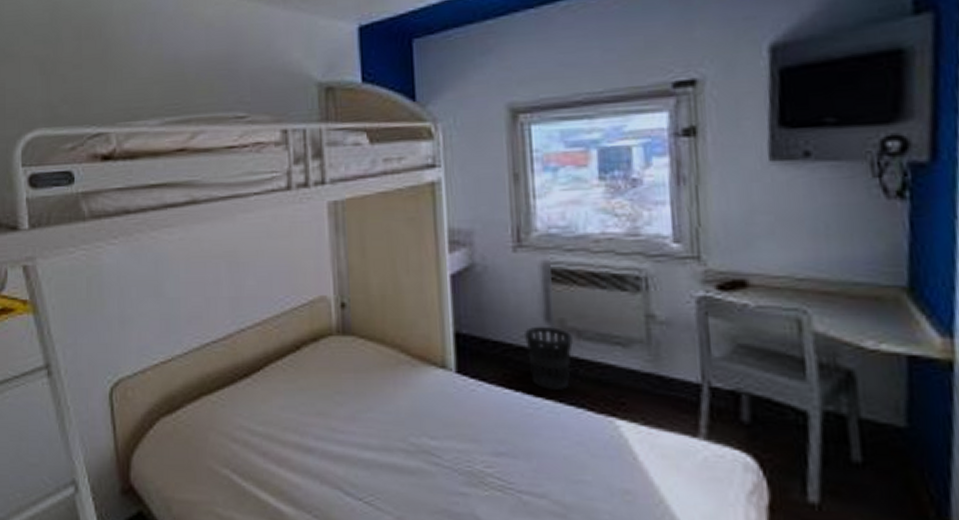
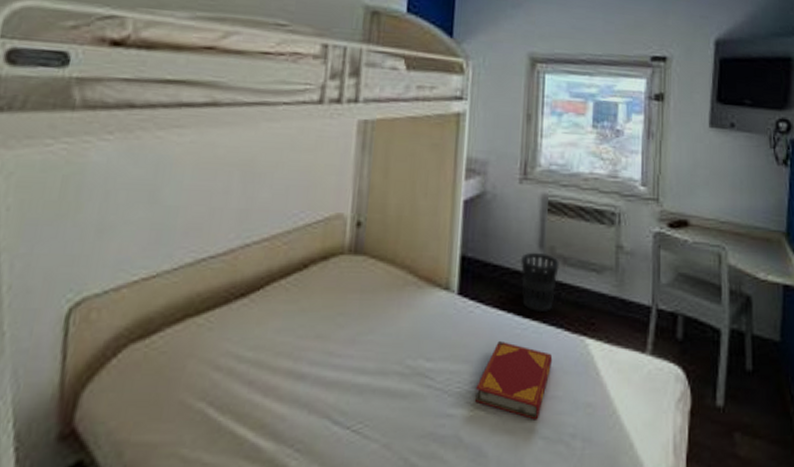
hardback book: none [488,420,576,505] -> present [475,340,553,420]

